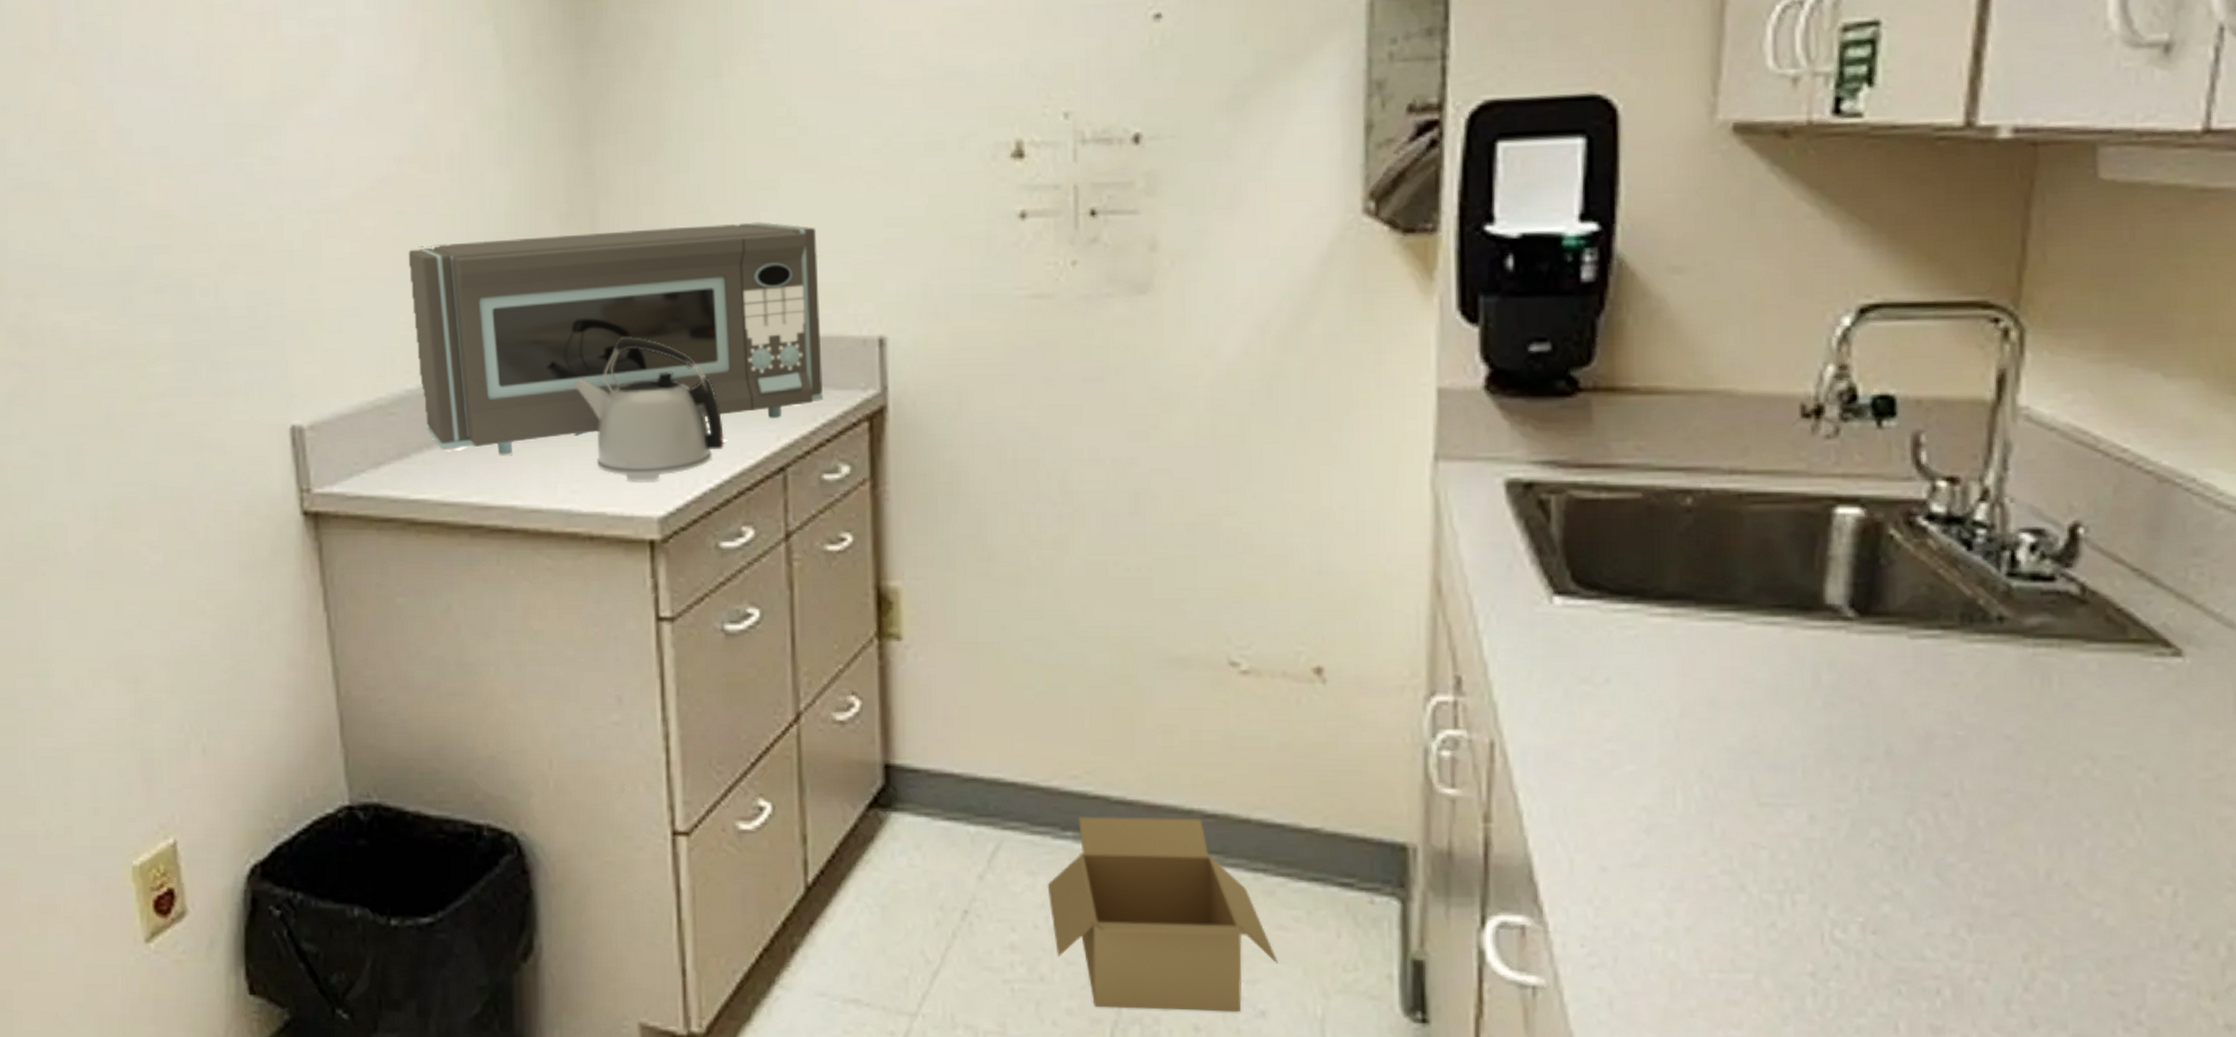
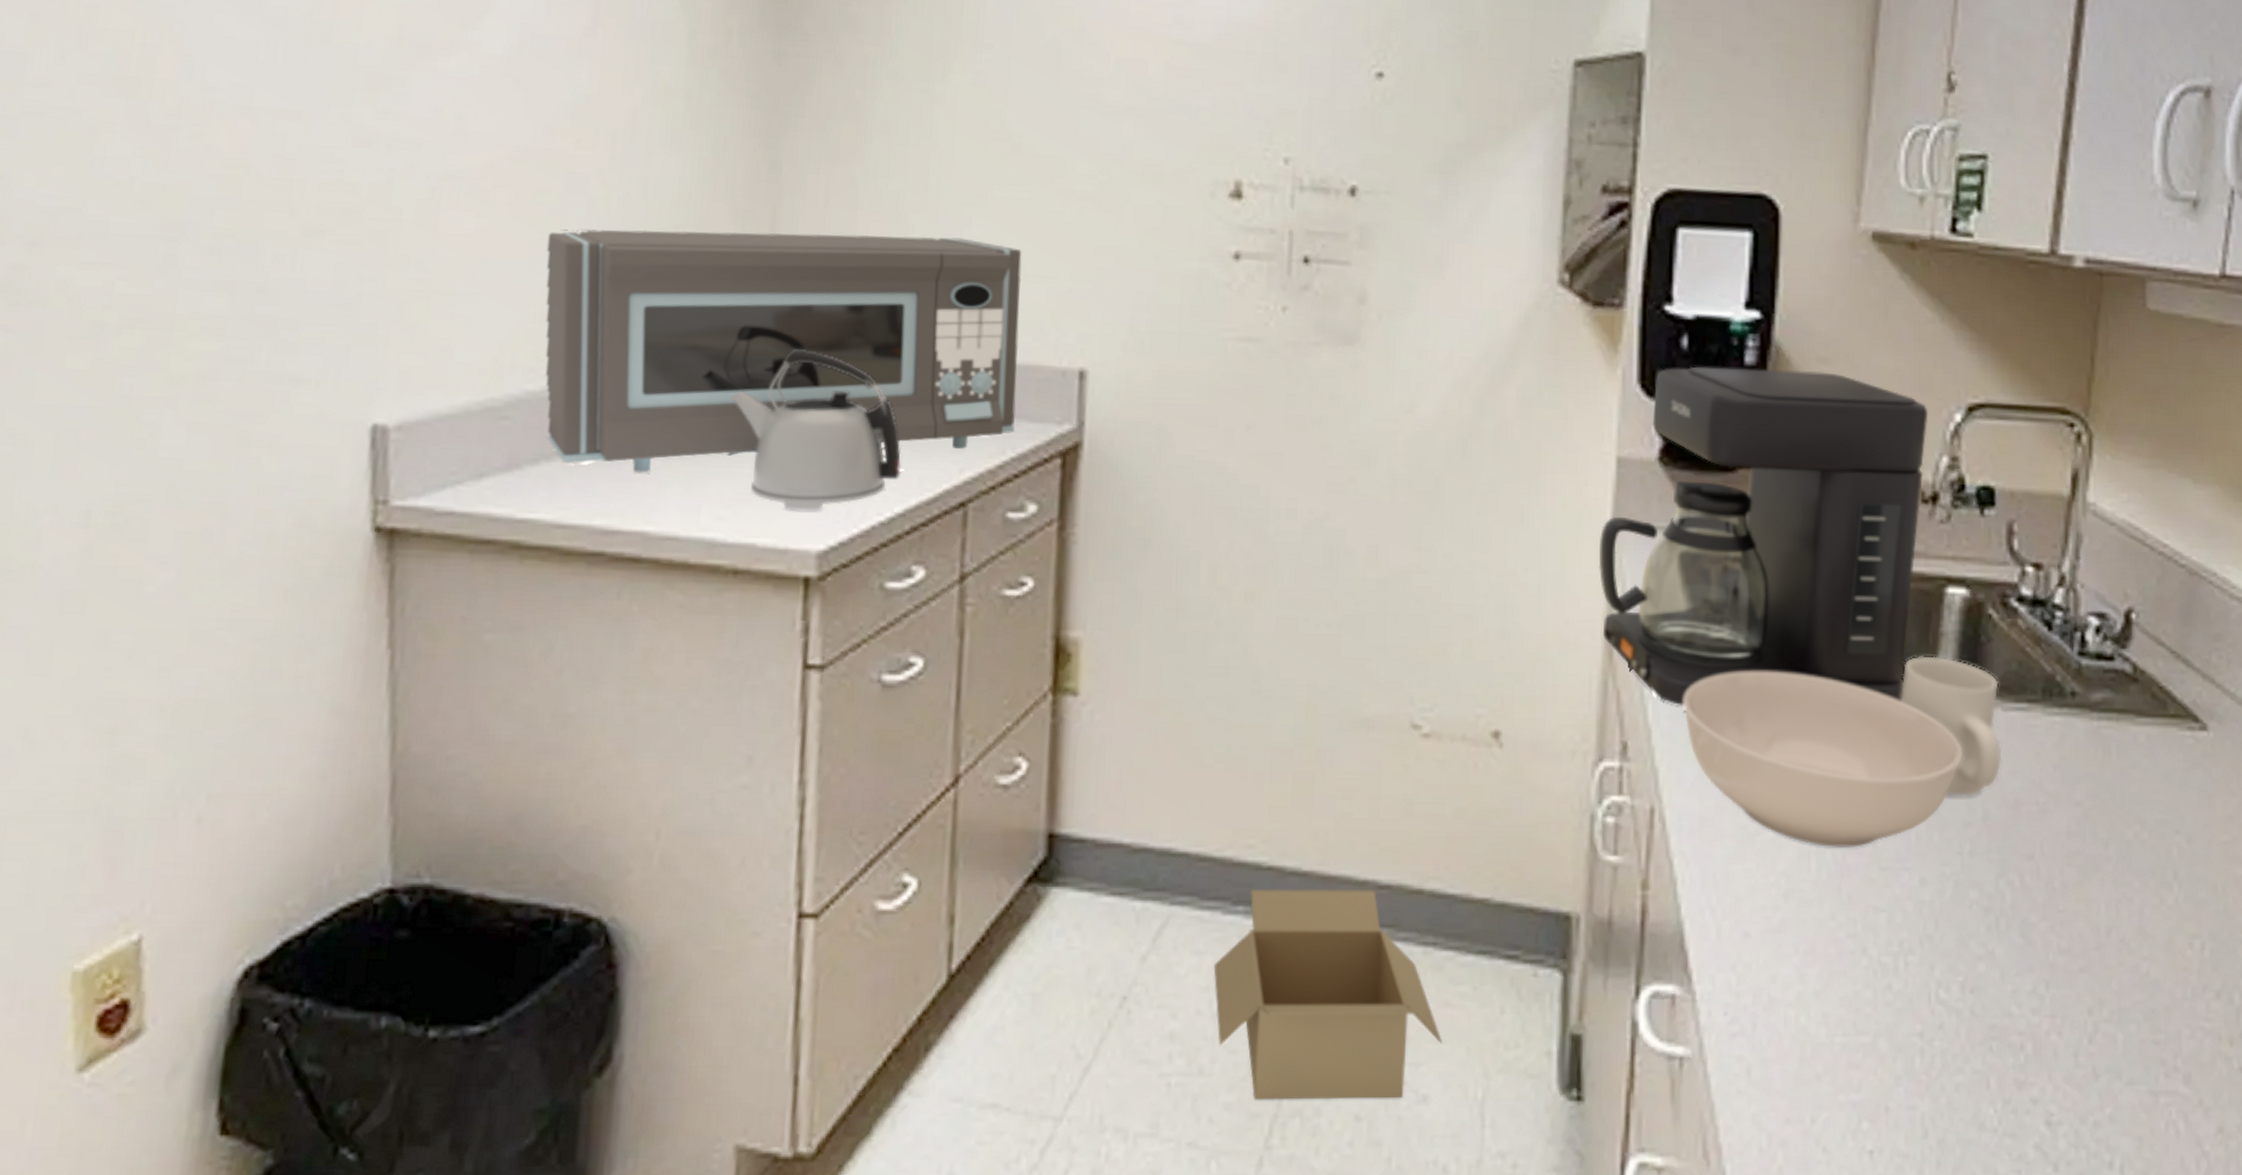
coffee maker: none [1421,283,1809,639] -> present [1598,366,1929,705]
bowl: none [1522,602,1860,782] -> present [1683,670,1963,847]
mug: none [1781,582,1909,731] -> present [1901,655,2002,797]

